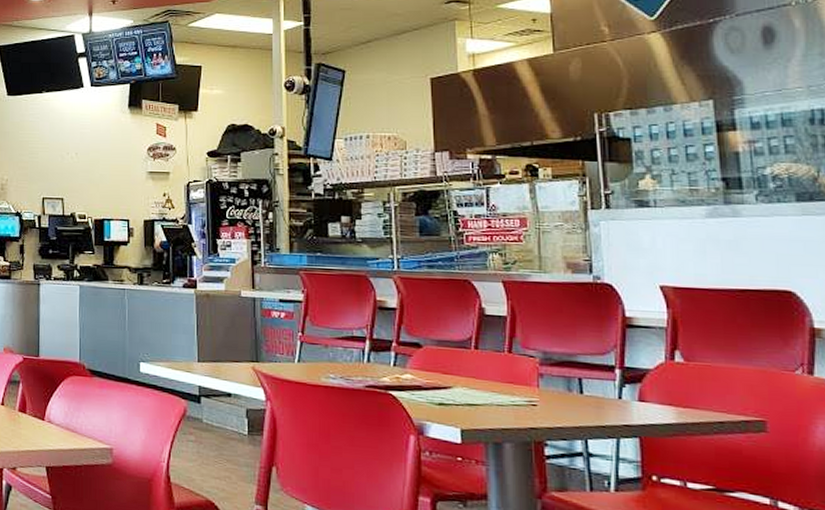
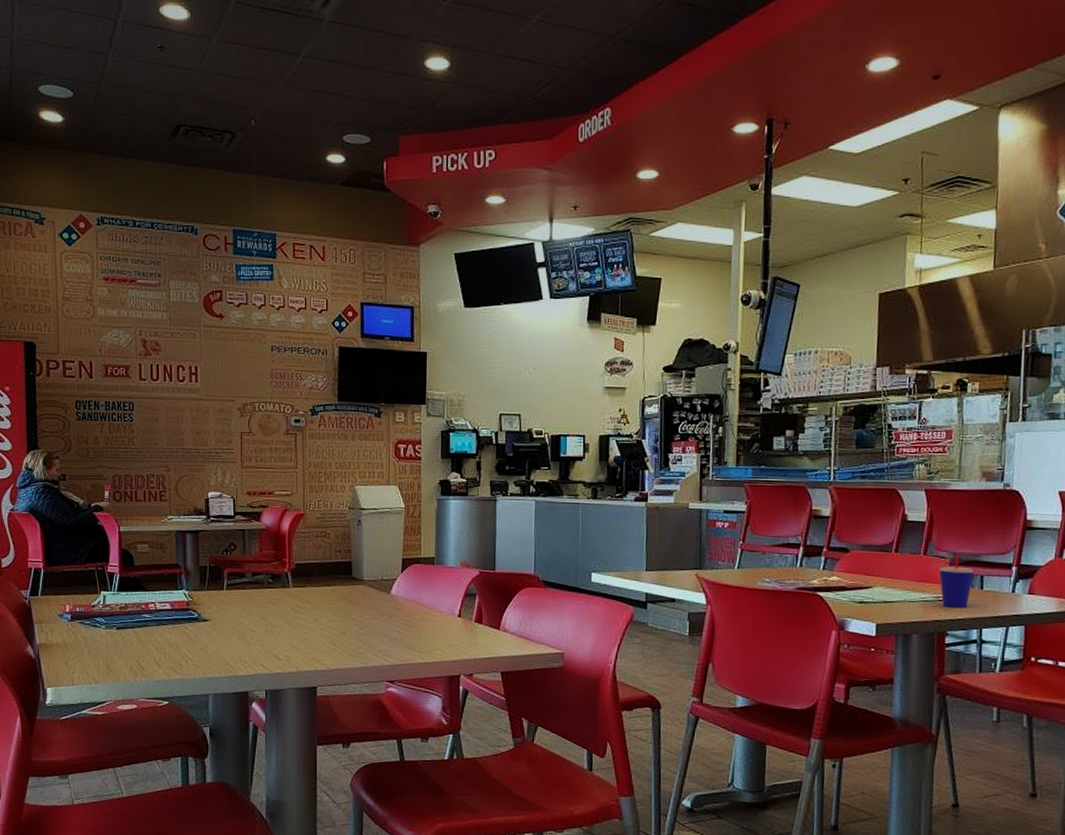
beverage cup: none [529,354,570,415] -> present [939,555,974,608]

